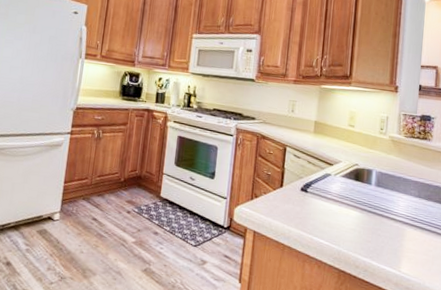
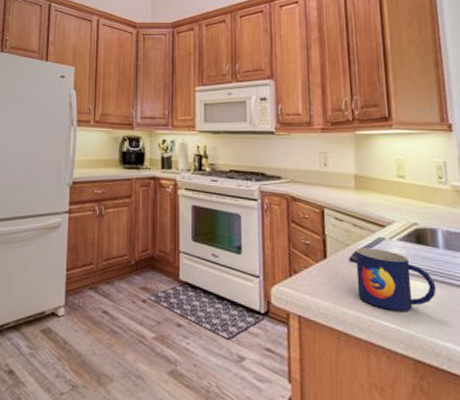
mug: none [303,180,365,233] -> present [355,247,437,311]

